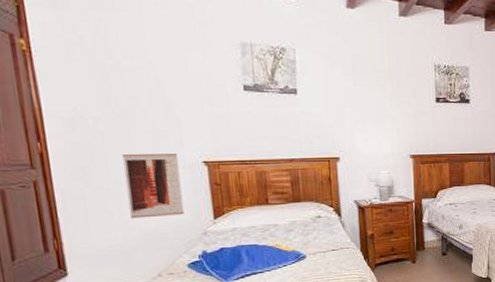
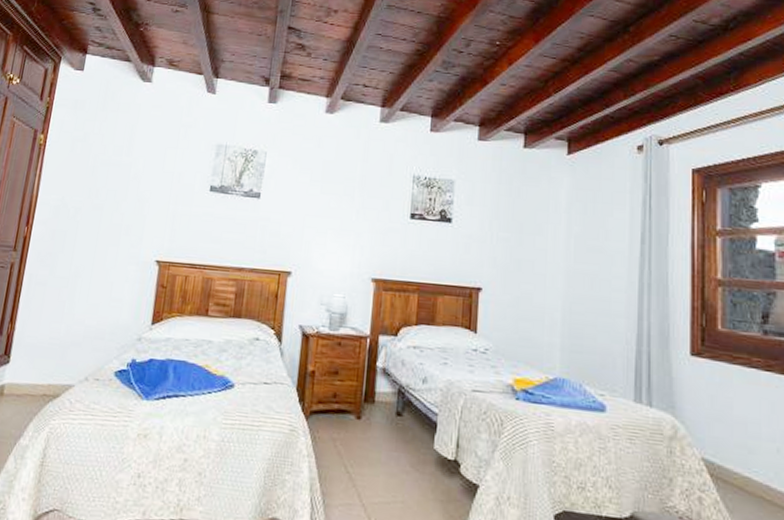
wall art: present [122,154,185,219] -> none [77,245,136,316]

